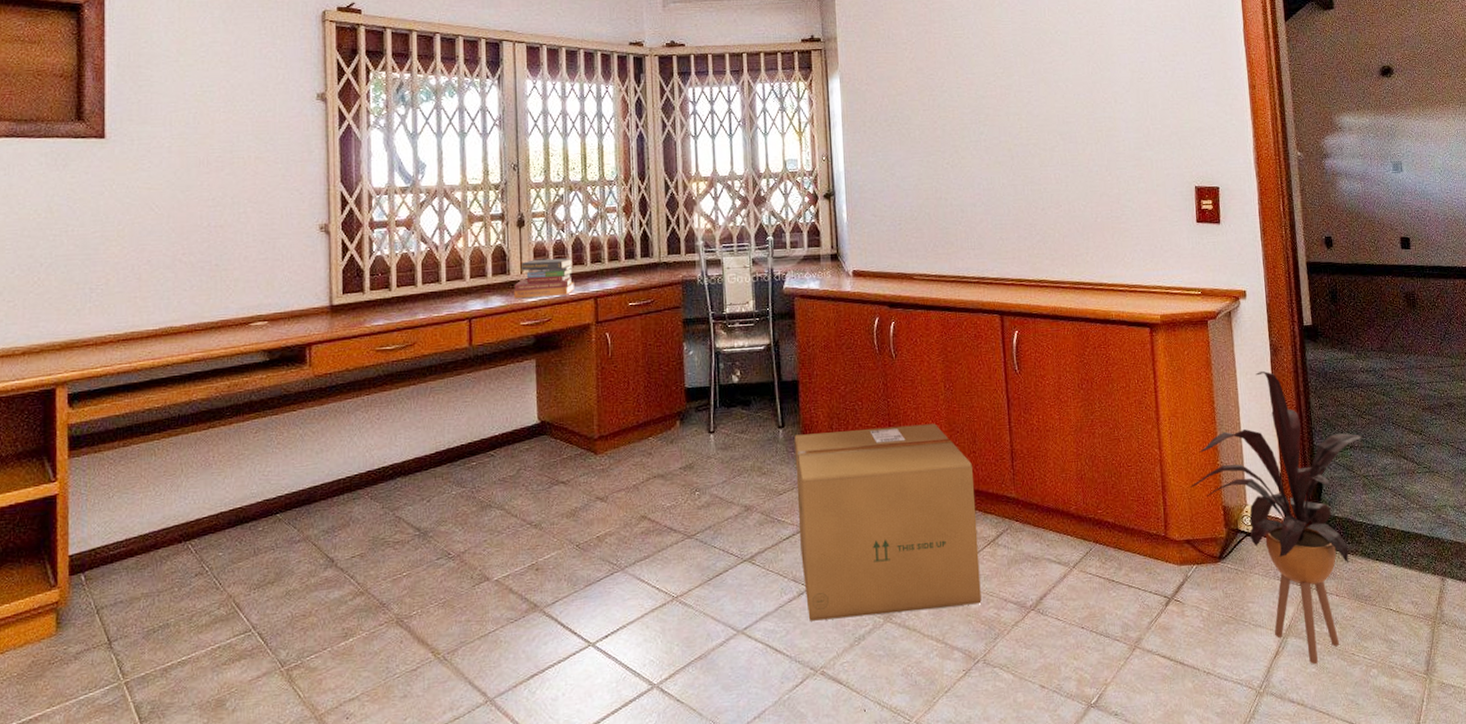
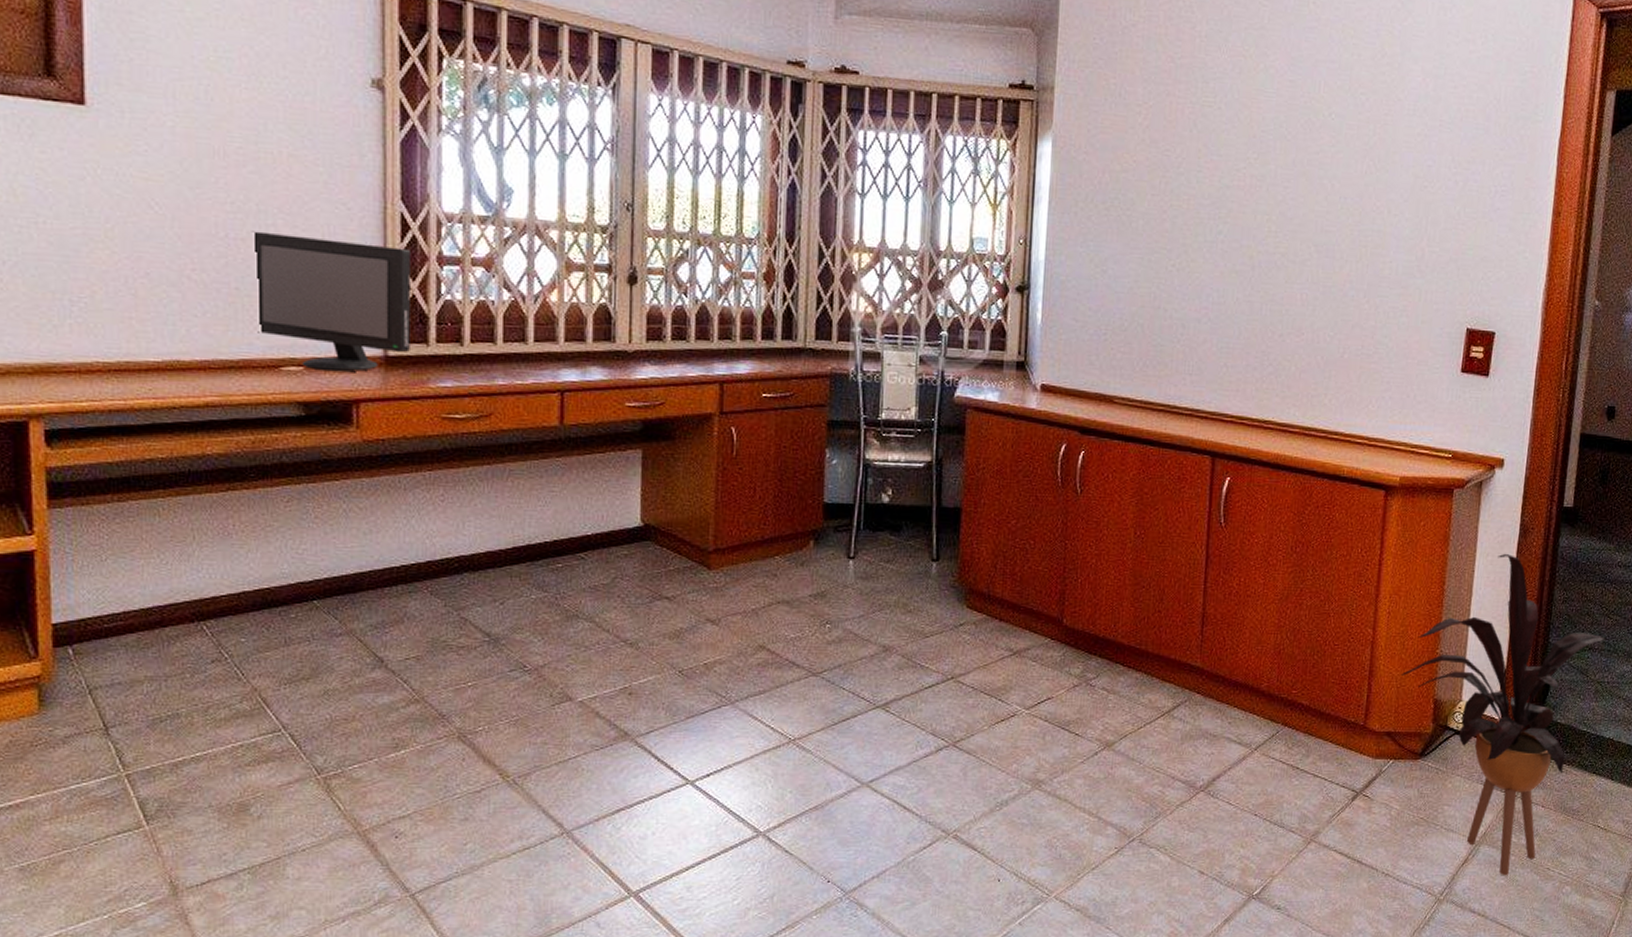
computer monitor: none [227,218,350,323] -> present [251,230,410,373]
books: present [514,257,574,299] -> none [619,326,696,376]
box: present [794,423,982,621] -> none [944,571,1155,780]

